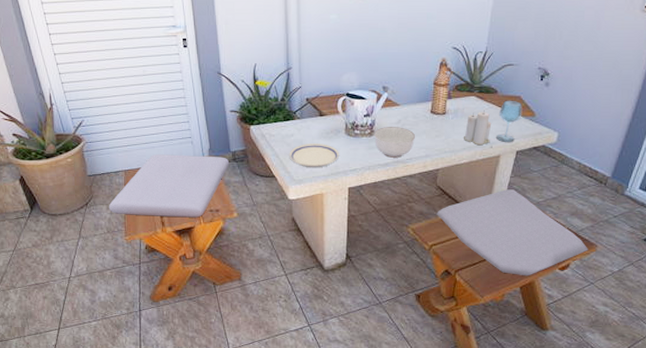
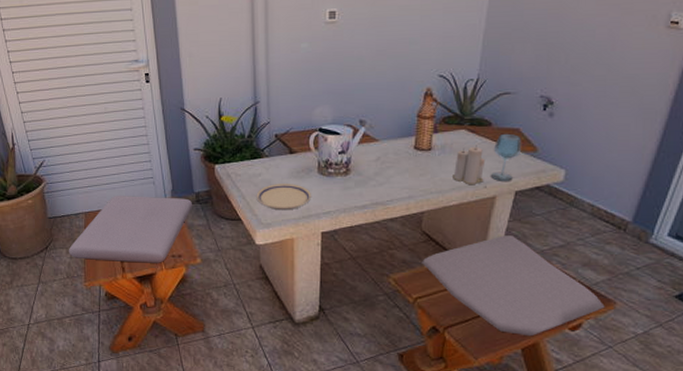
bowl: present [374,127,416,158] -> none [350,165,397,199]

